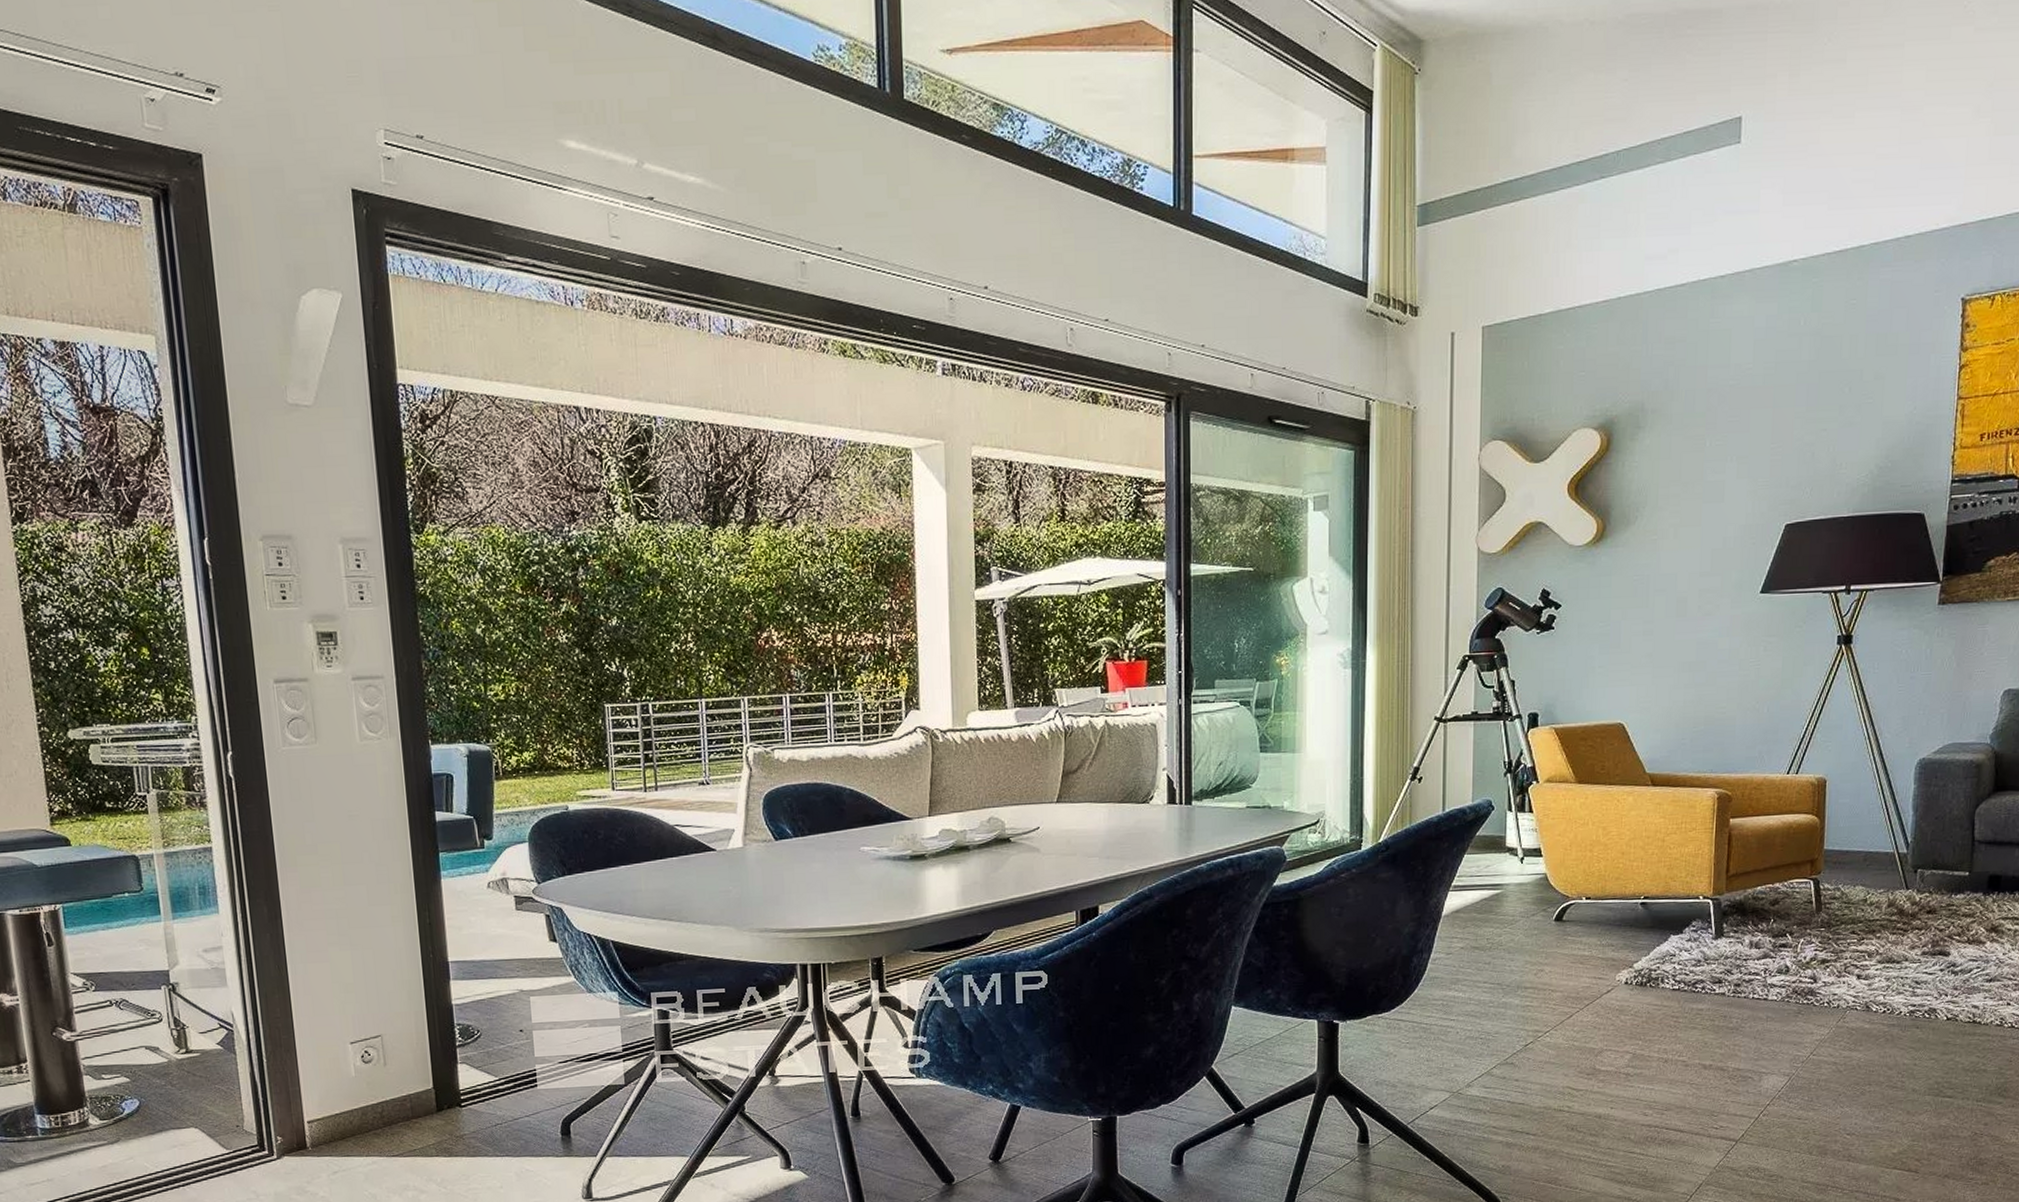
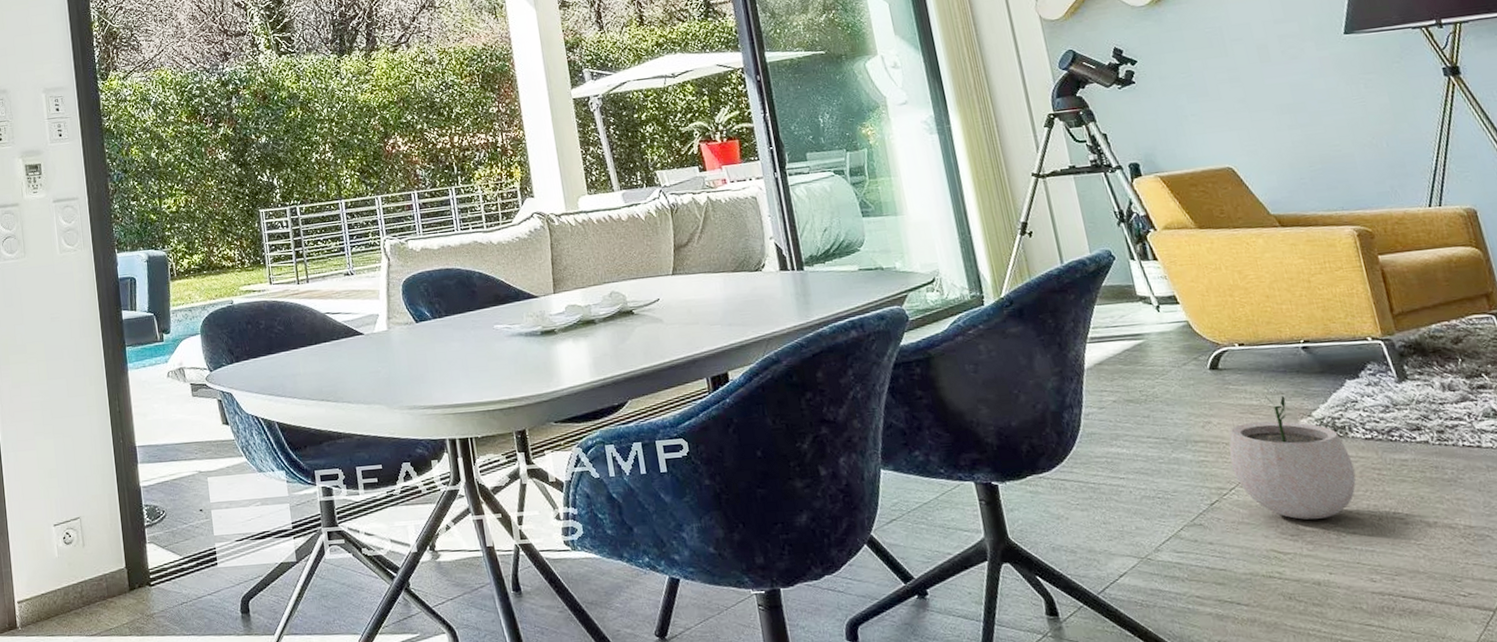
plant pot: none [1552,948,1657,1061] -> present [1229,396,1356,520]

